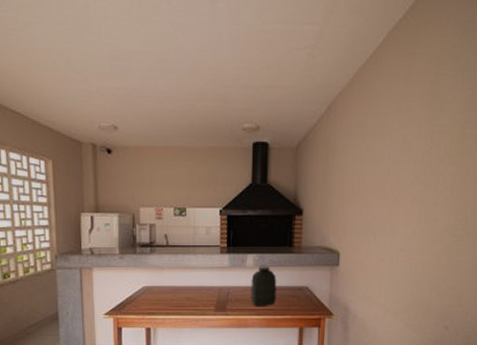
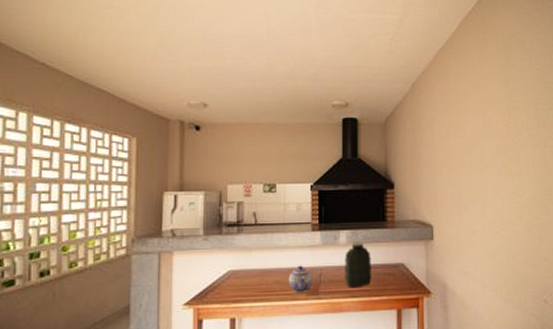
teapot: none [198,284,221,308] -> present [288,265,313,292]

